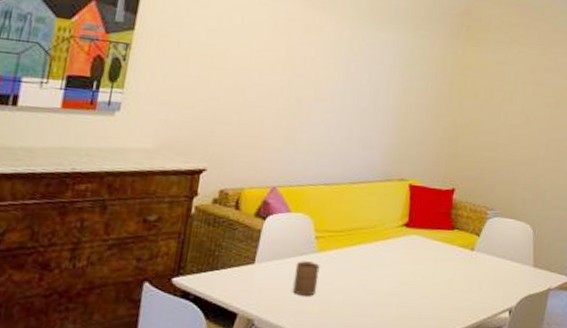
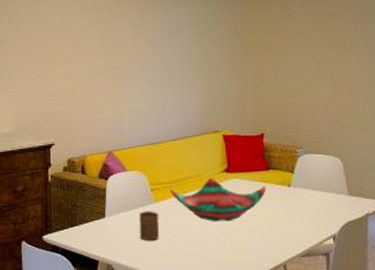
decorative bowl: none [337,231,448,282] -> present [170,178,267,222]

